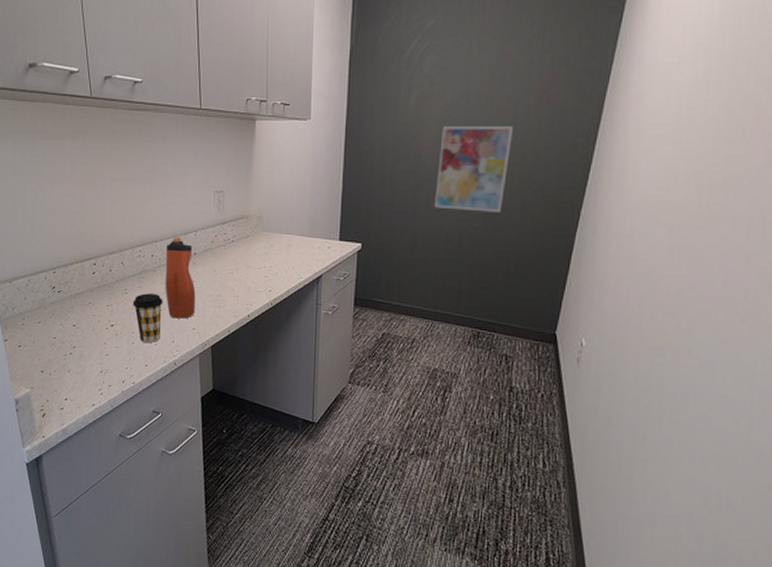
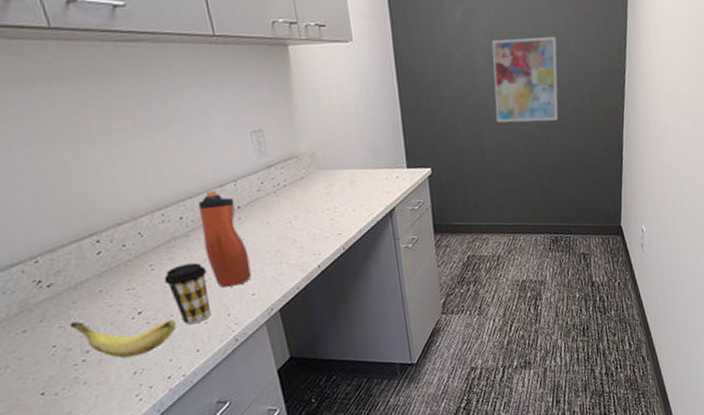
banana: none [66,323,135,359] -> present [69,320,176,358]

